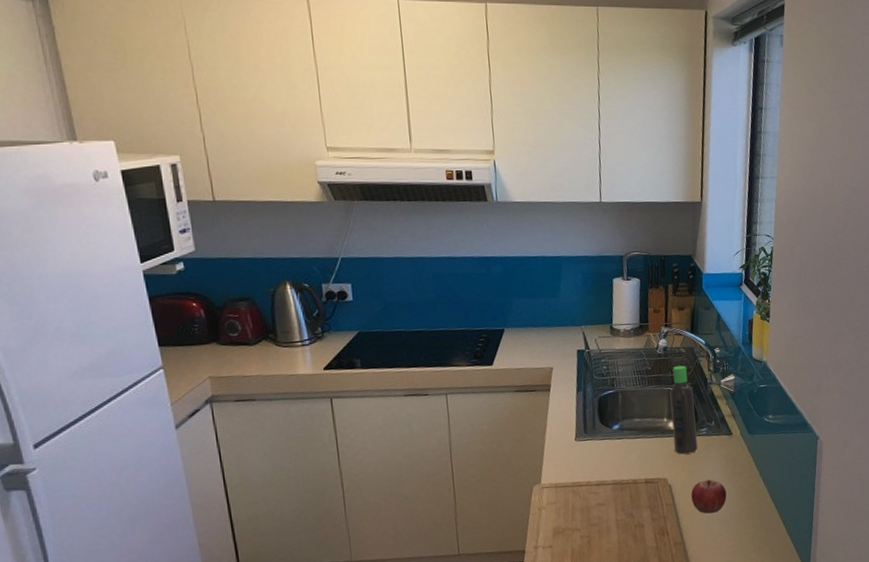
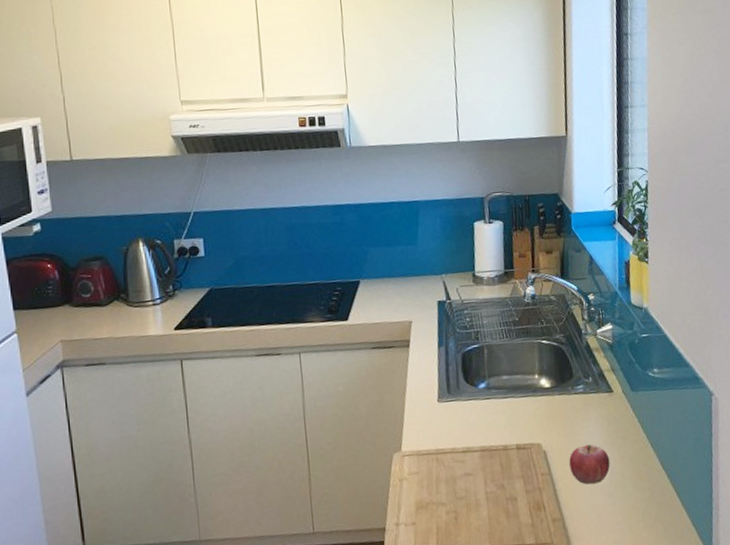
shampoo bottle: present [670,365,698,455] -> none [540,314,574,416]

